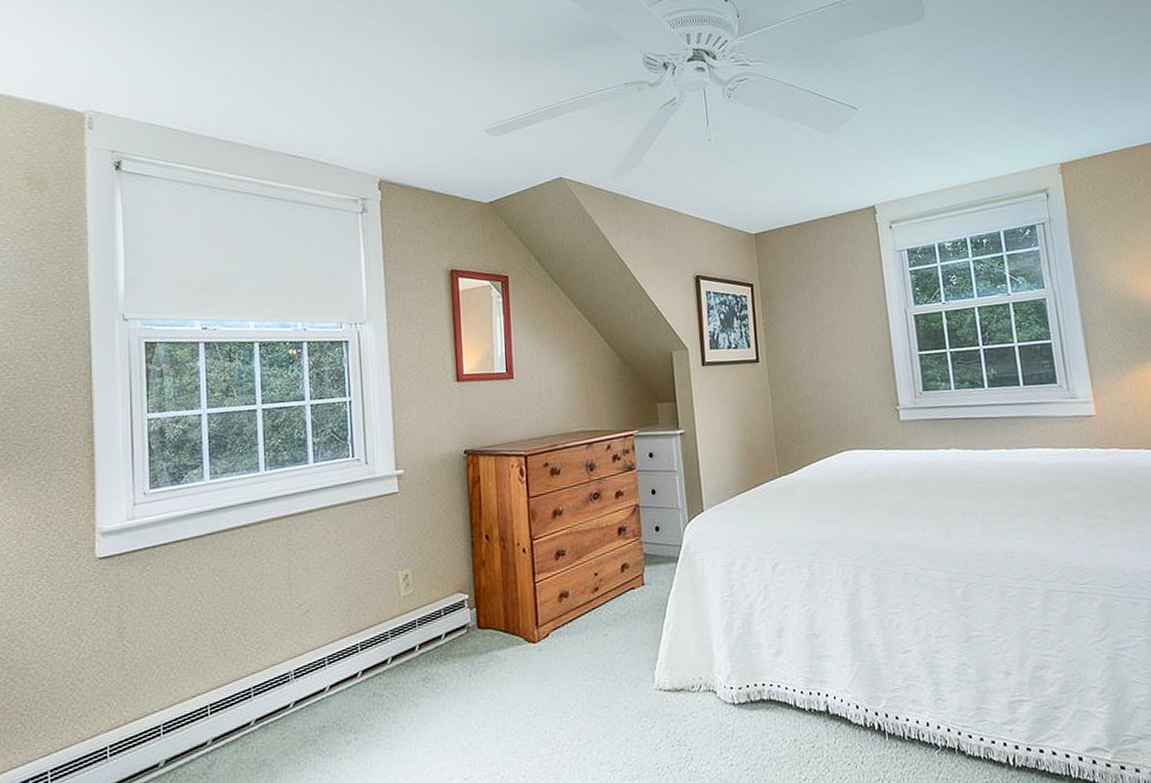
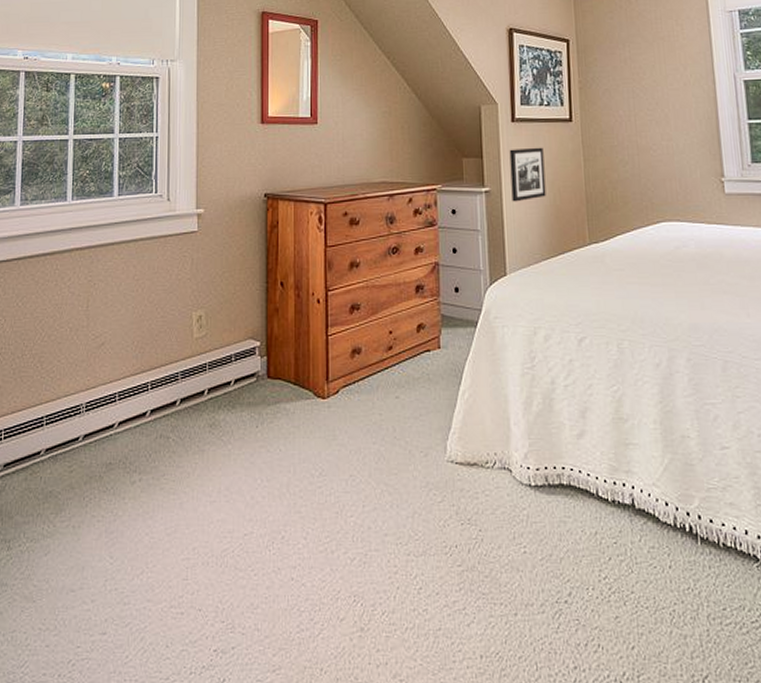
picture frame: none [701,388,738,442] -> present [509,147,546,202]

